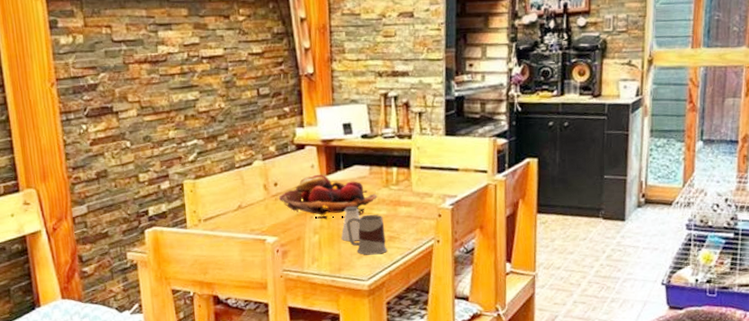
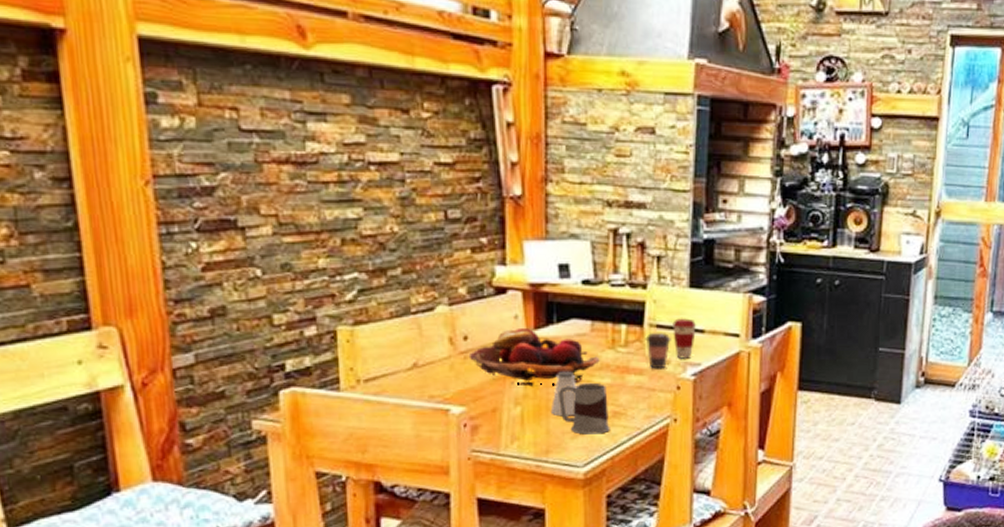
coffee cup: none [412,172,433,202] -> present [645,332,671,369]
coffee cup: none [433,160,453,193] -> present [673,318,697,359]

